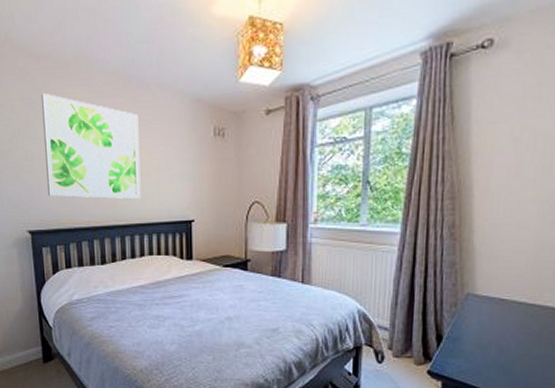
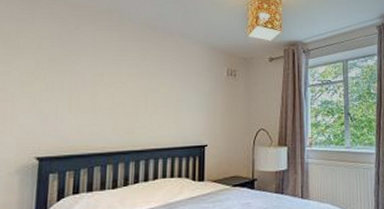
wall art: present [41,92,141,199] -> none [65,34,162,126]

